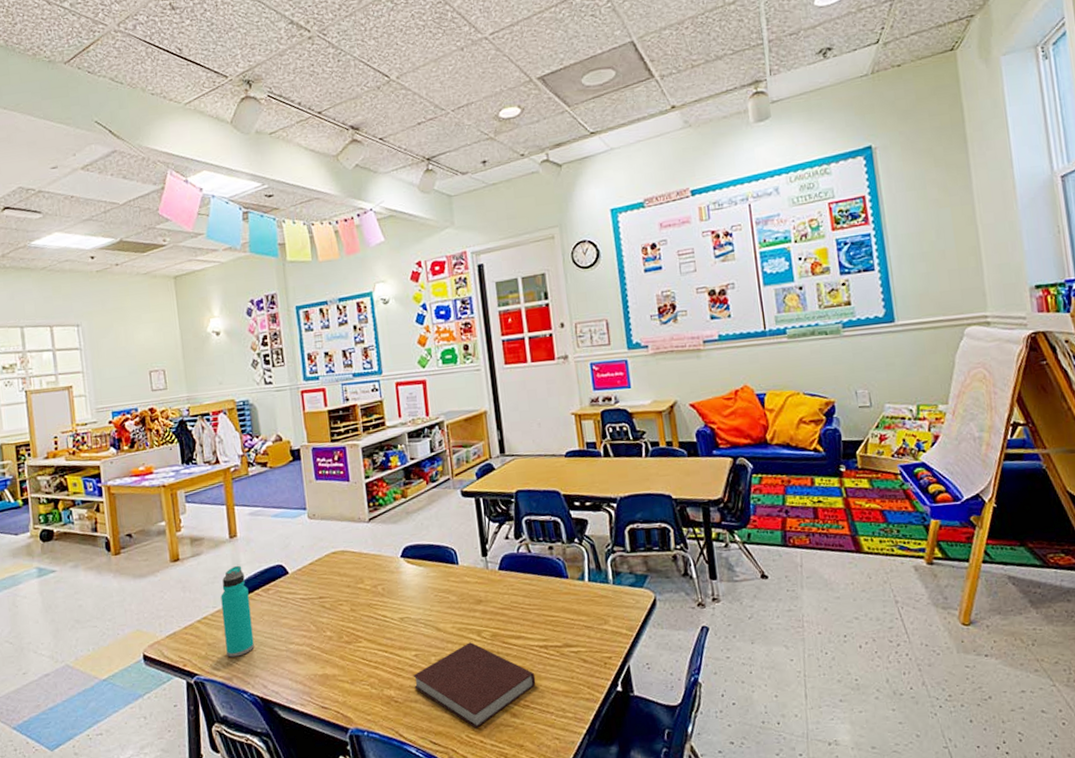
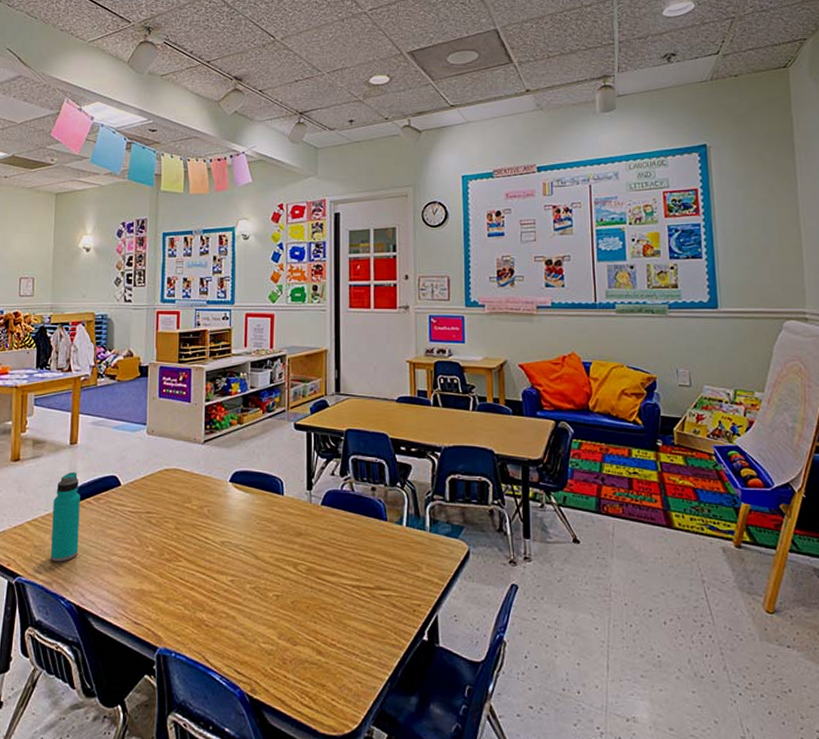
notebook: present [413,642,536,729] -> none [226,574,345,662]

